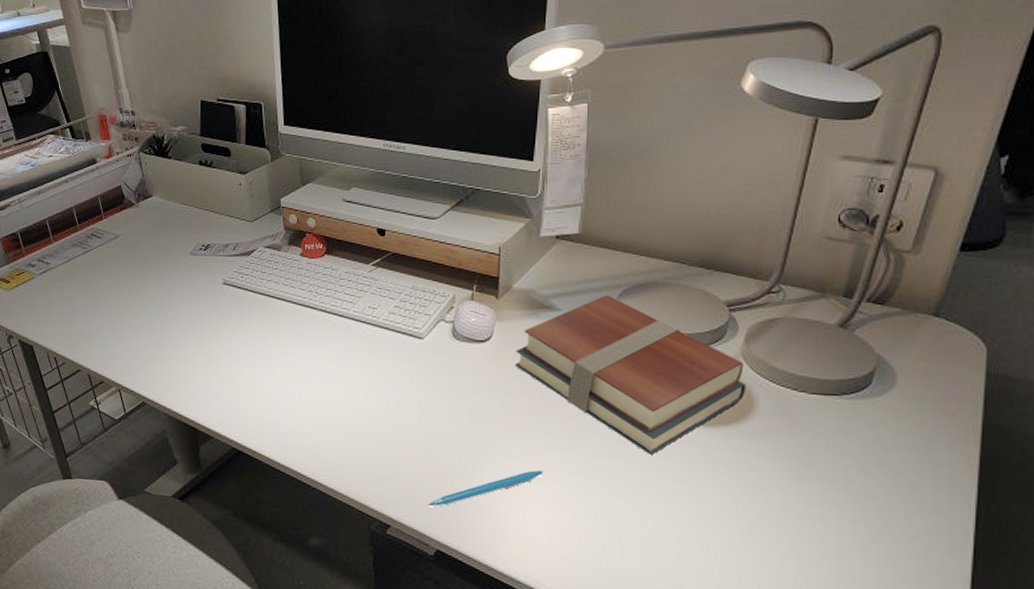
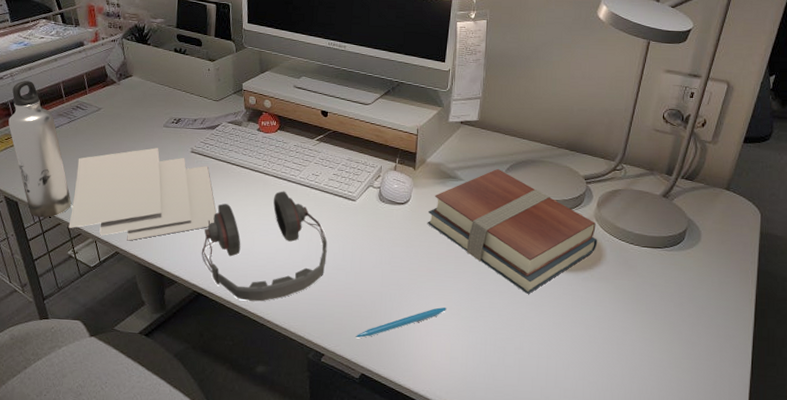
water bottle: none [19,206,91,364] -> present [8,80,72,218]
papers: none [89,280,255,390] -> present [68,148,216,241]
headphones: none [239,328,390,462] -> present [201,191,328,302]

